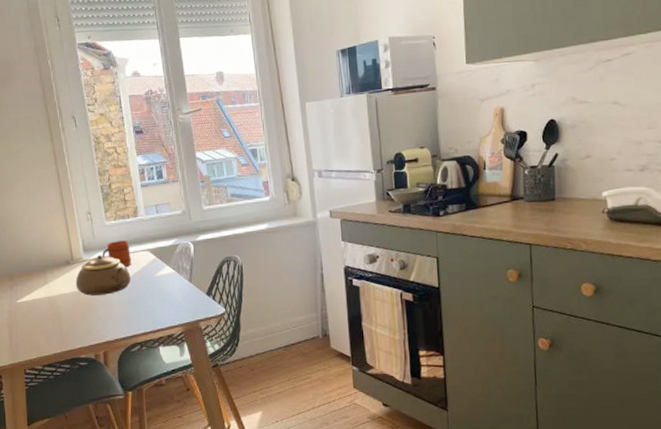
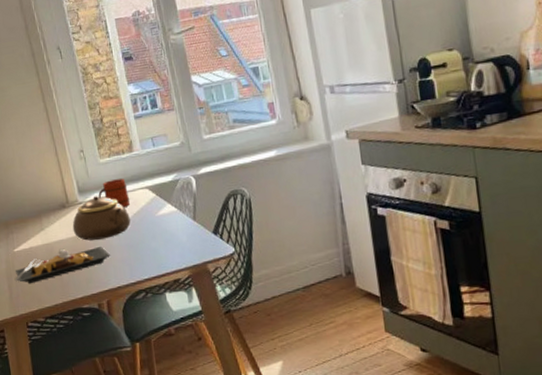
plate: none [16,302,110,334] -> present [15,247,110,284]

